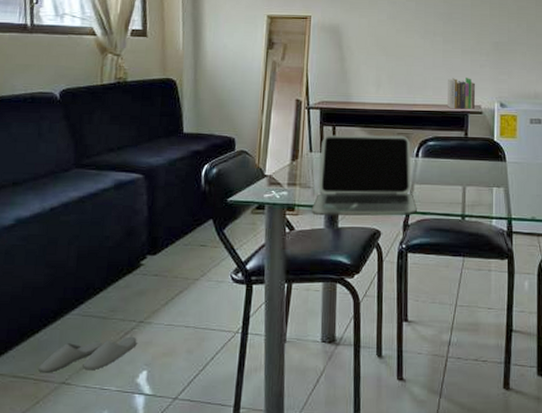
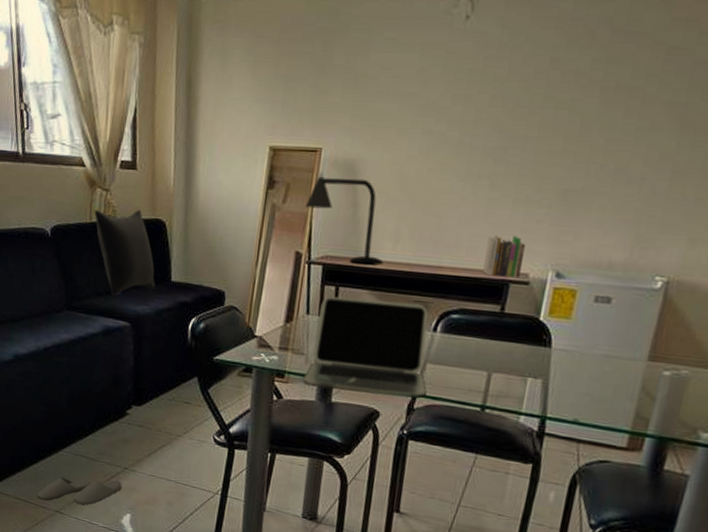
pillow: none [105,70,168,151] -> present [94,209,156,297]
desk lamp: none [301,33,370,107] -> present [305,170,384,265]

